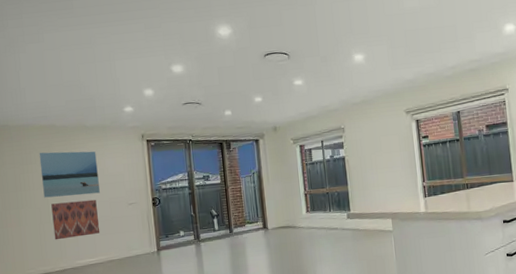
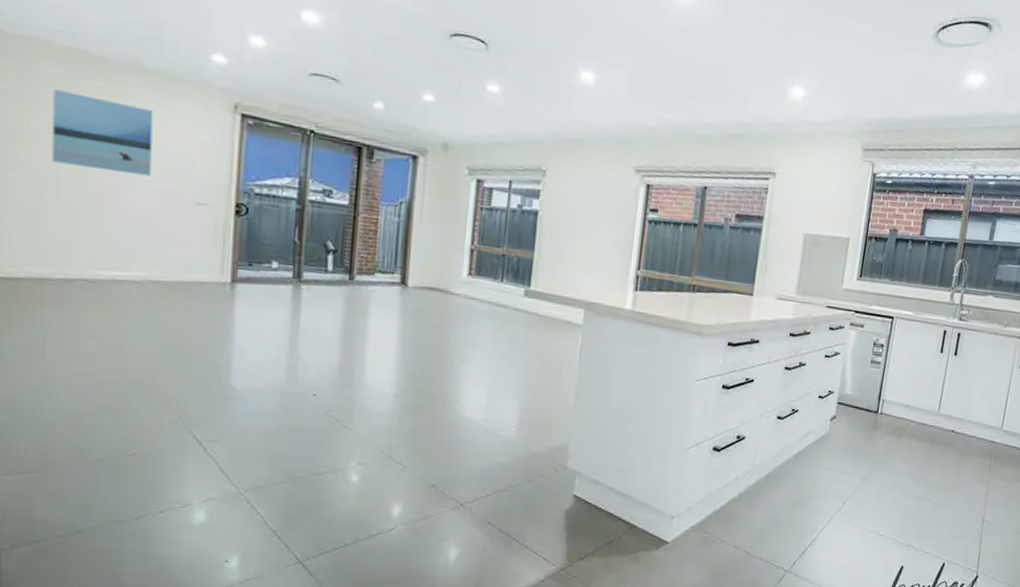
wall art: present [51,199,100,240] -> none [61,174,142,237]

